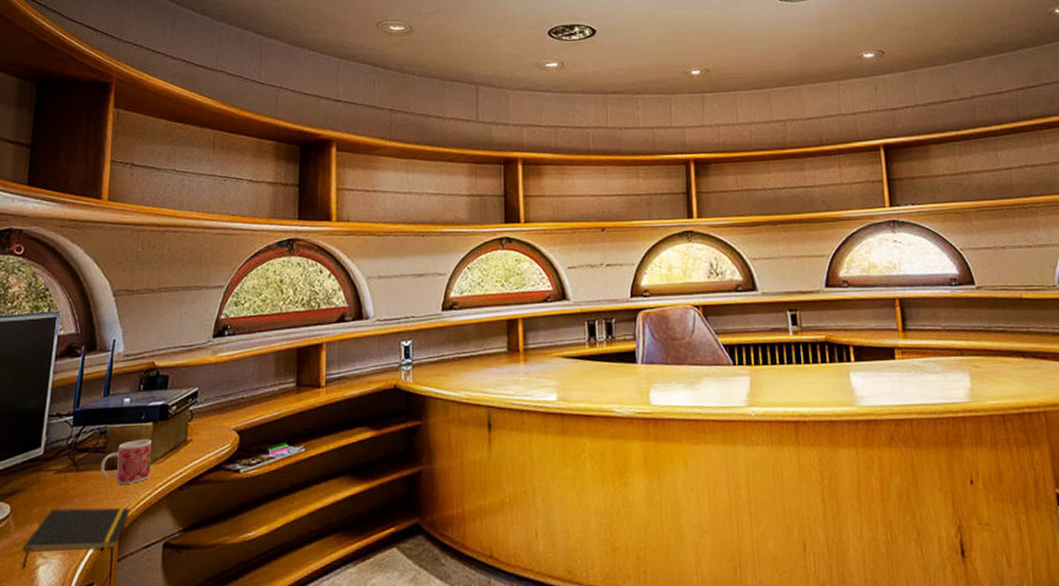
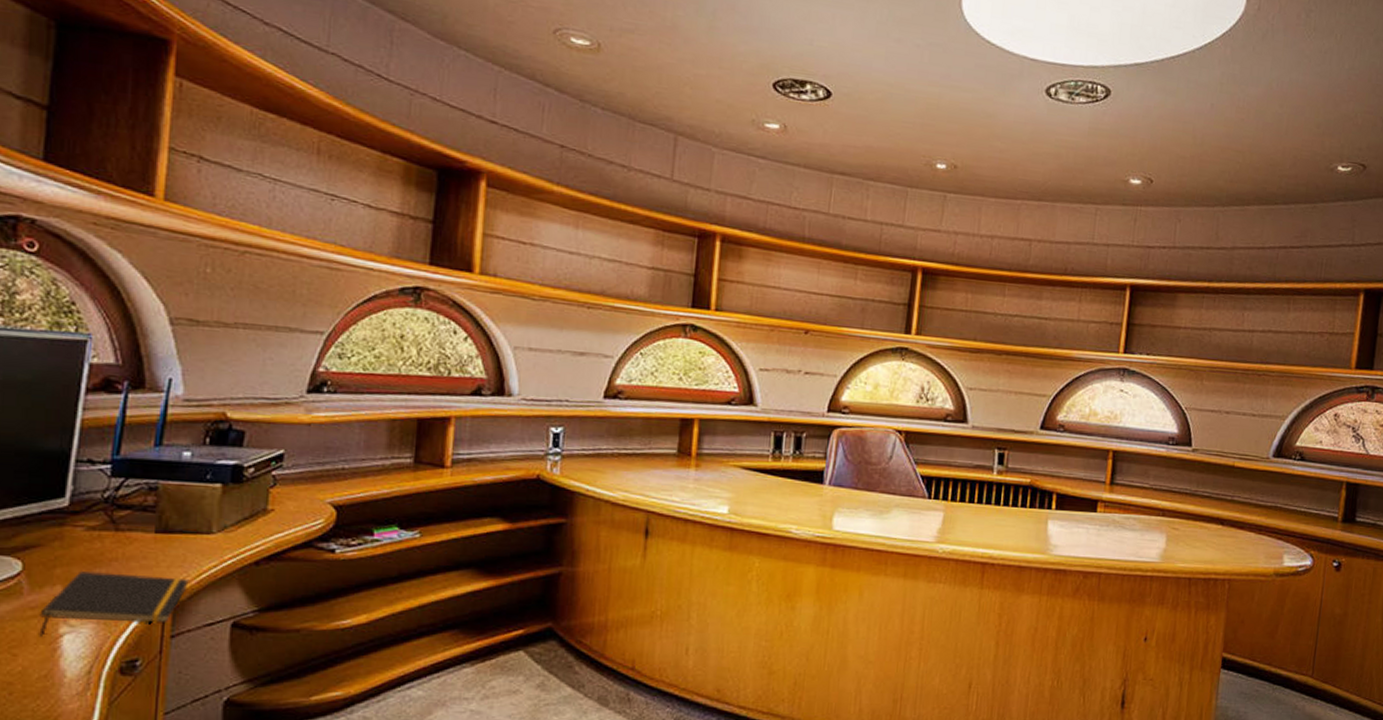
mug: present [100,439,152,484] -> none [148,502,220,552]

